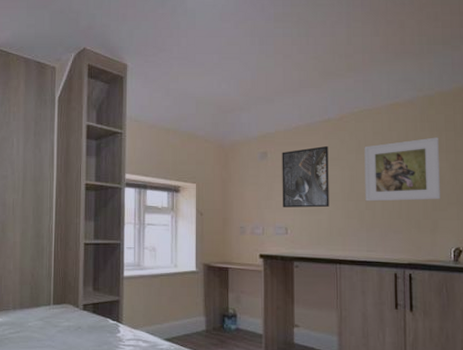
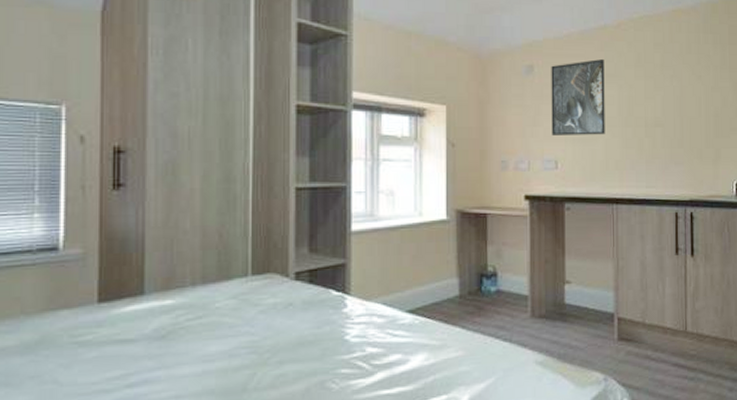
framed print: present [364,137,440,202] -> none [644,51,723,127]

